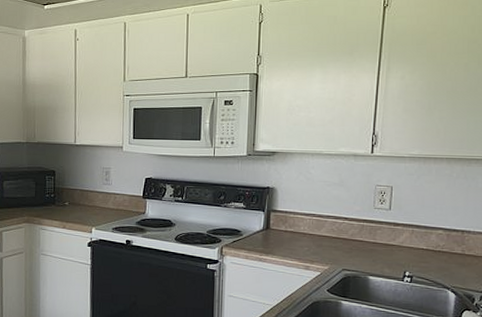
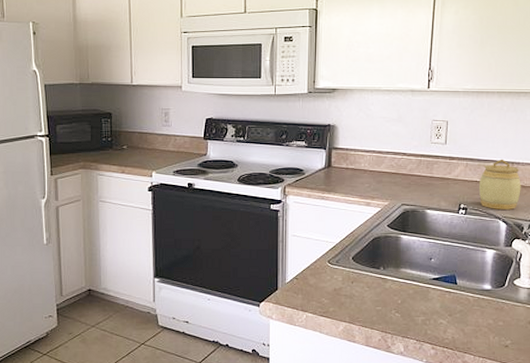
jar: none [426,226,472,280] -> present [479,159,521,210]

